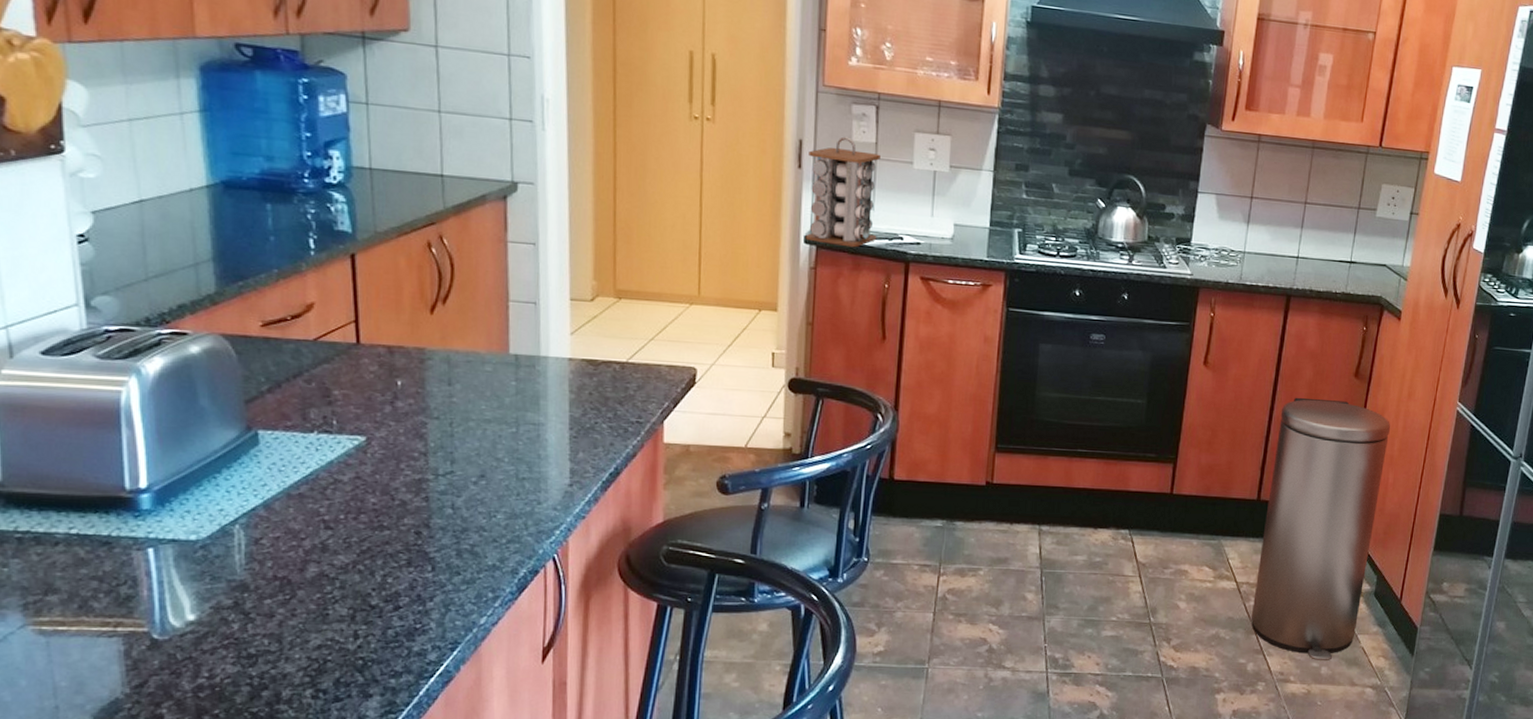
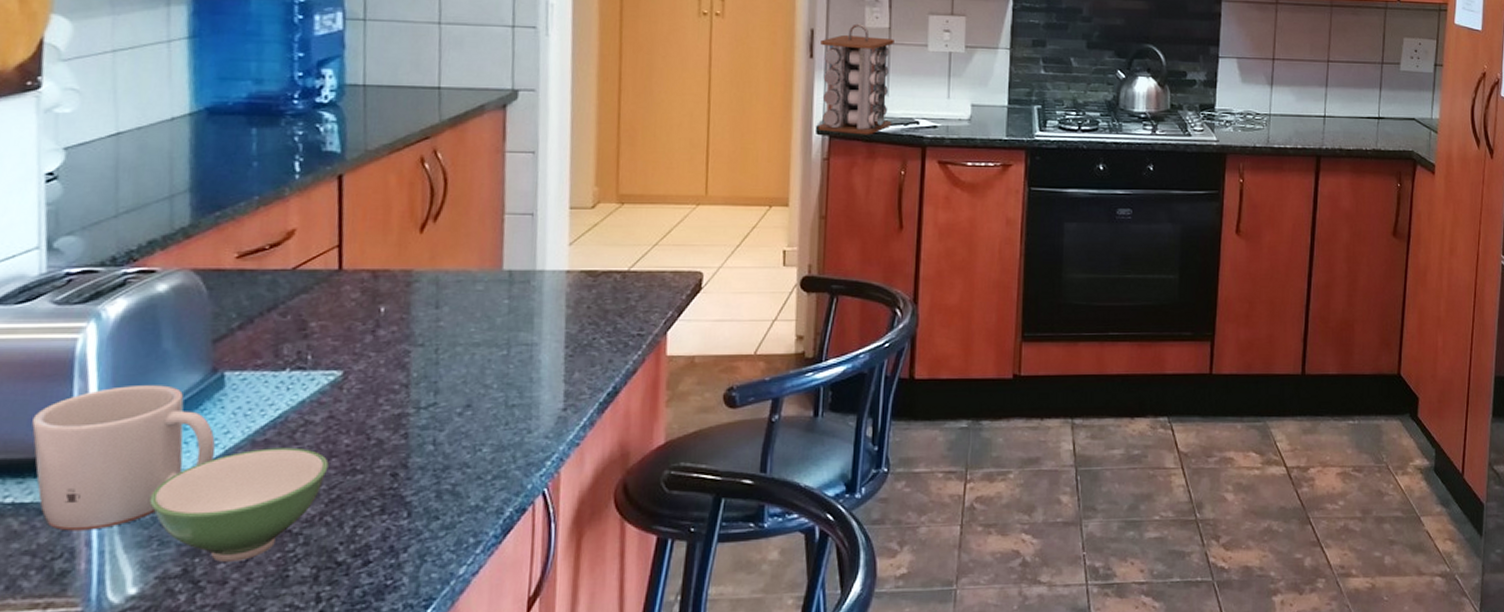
mug: none [88,436,254,563] -> present [32,384,215,531]
bowl: none [200,501,358,598] -> present [149,447,329,562]
pedal bin: present [1251,397,1391,660] -> none [1304,261,1435,549]

